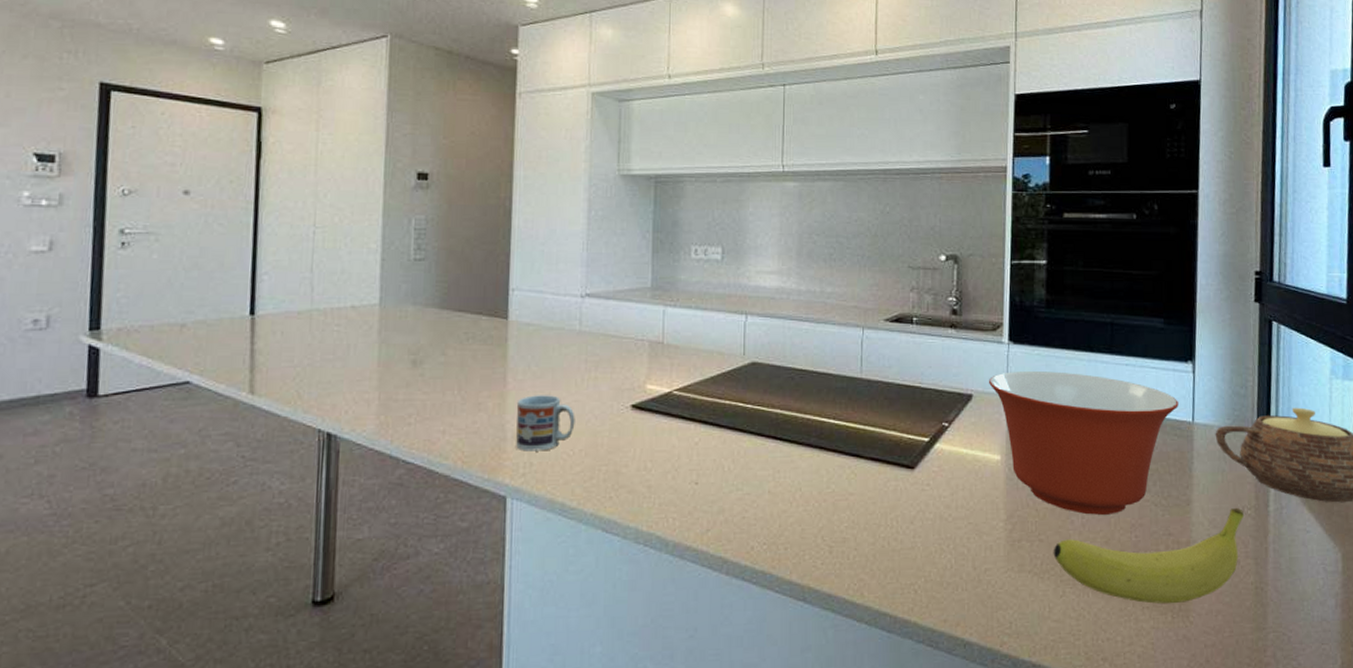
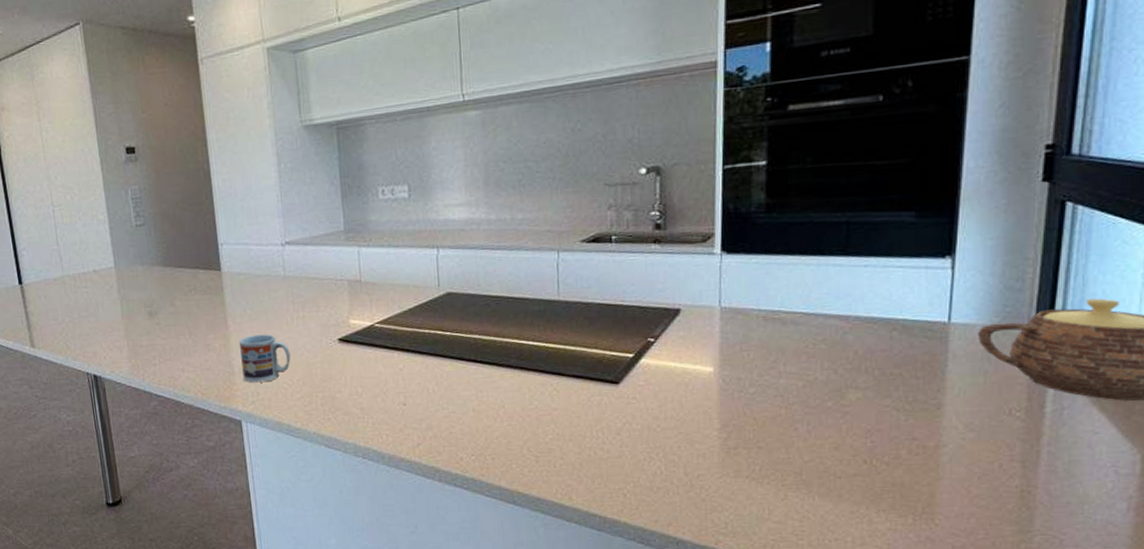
mixing bowl: present [989,371,1179,515] -> none [699,279,931,422]
fruit: present [1053,507,1245,604] -> none [773,409,1012,507]

